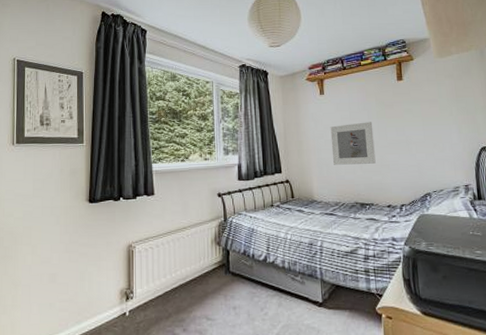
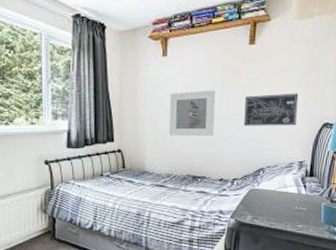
wall art: none [401,121,455,153] -> present [244,93,299,126]

